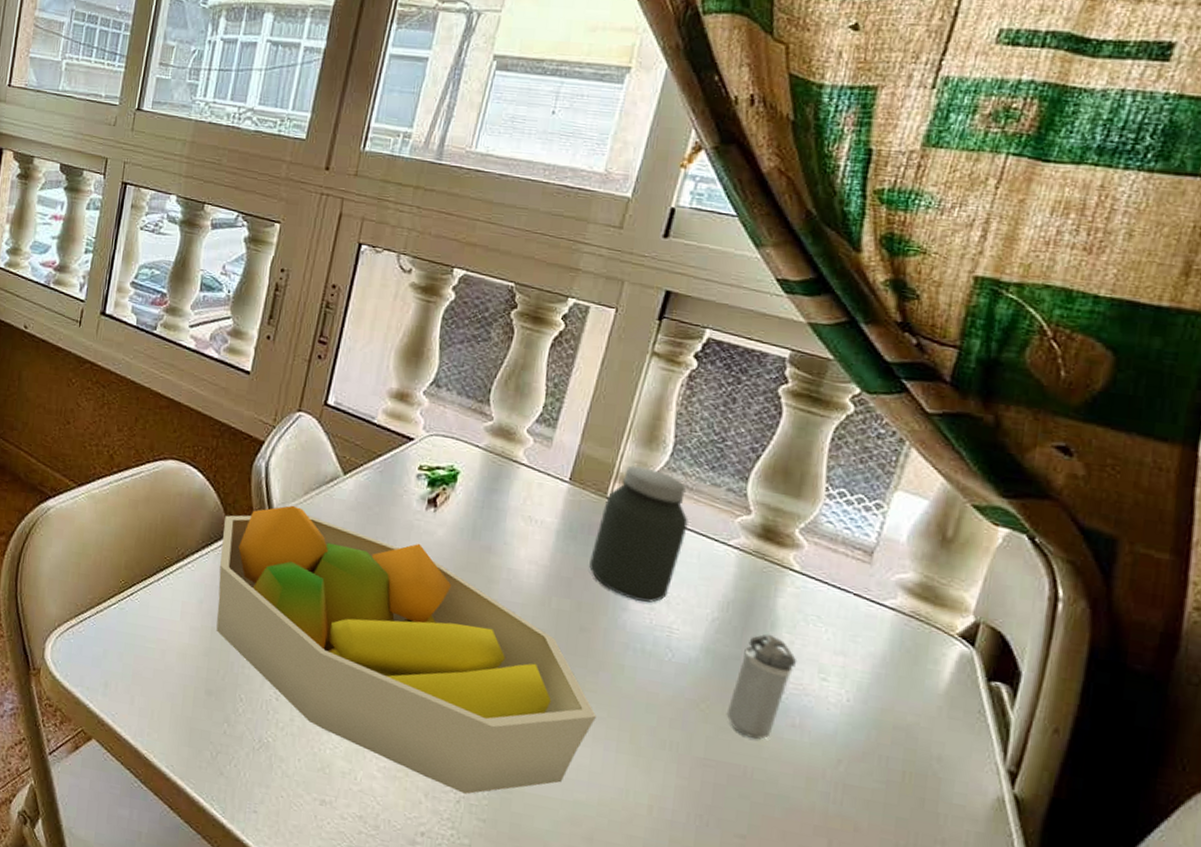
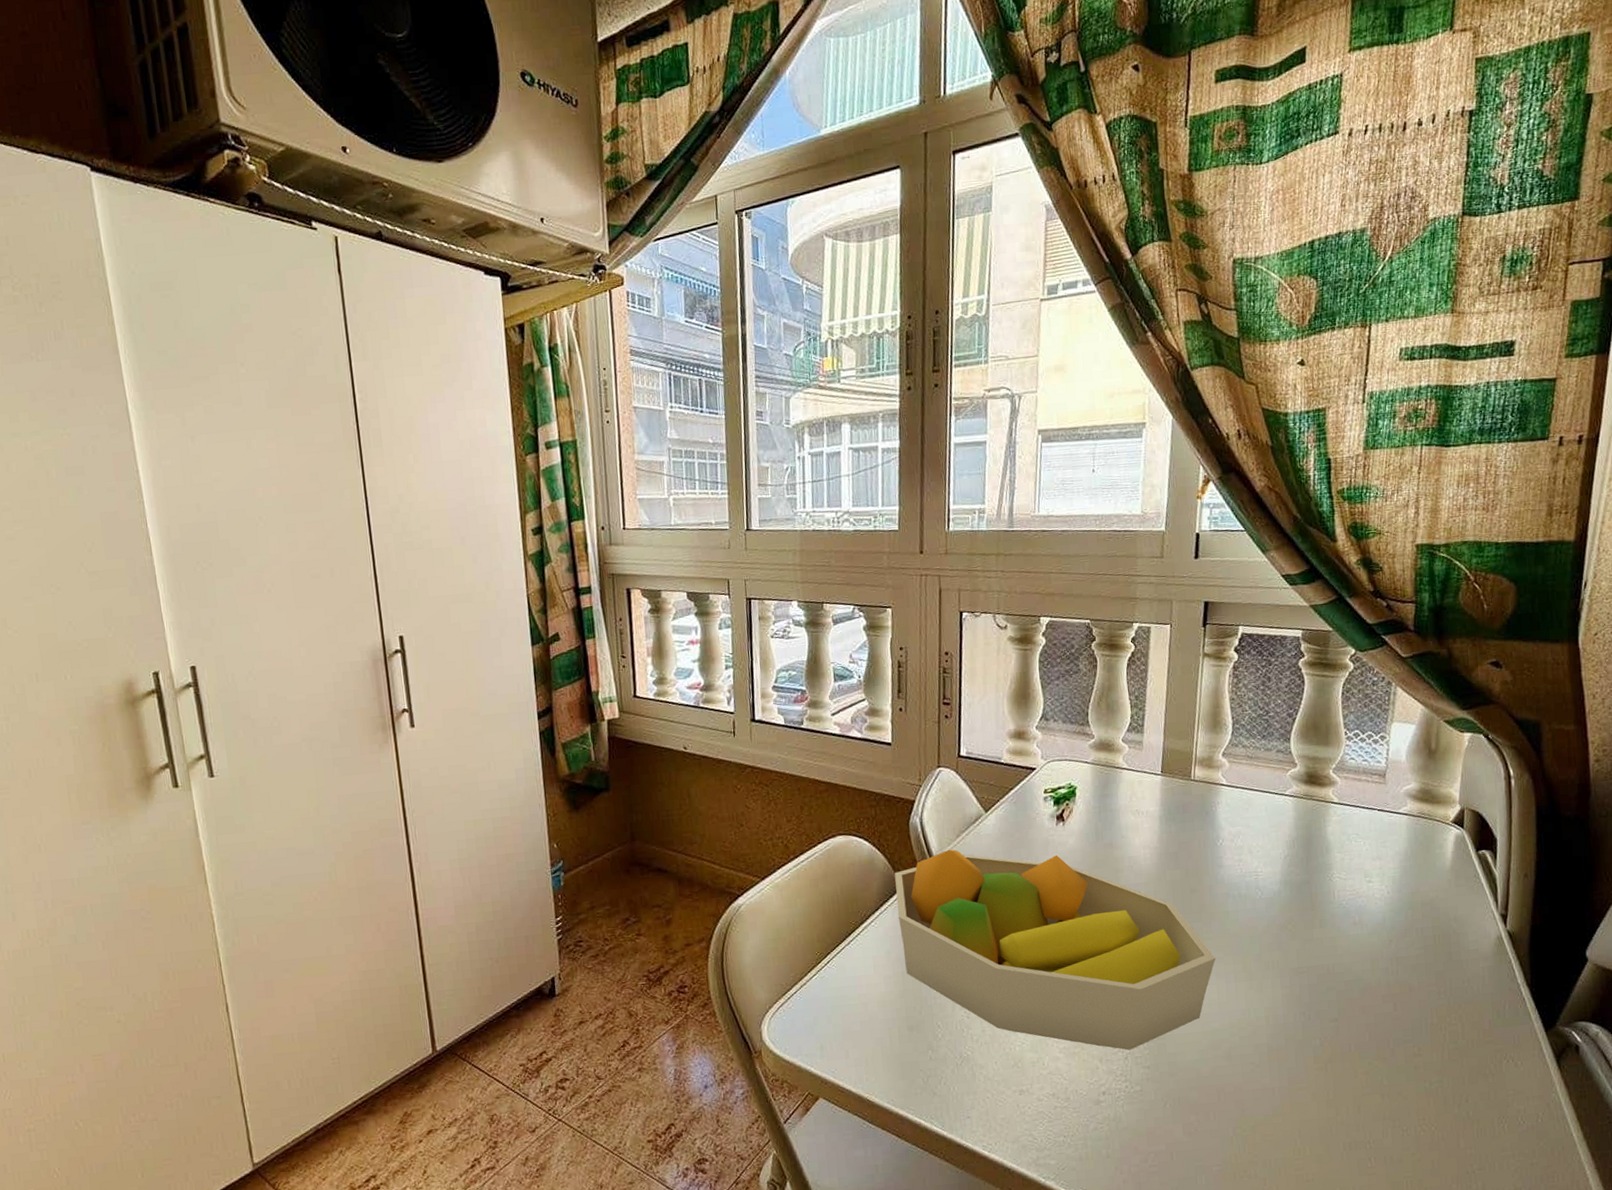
jar: present [589,465,689,603] -> none [1188,748,1254,857]
shaker: present [726,633,797,740] -> none [1307,857,1349,942]

